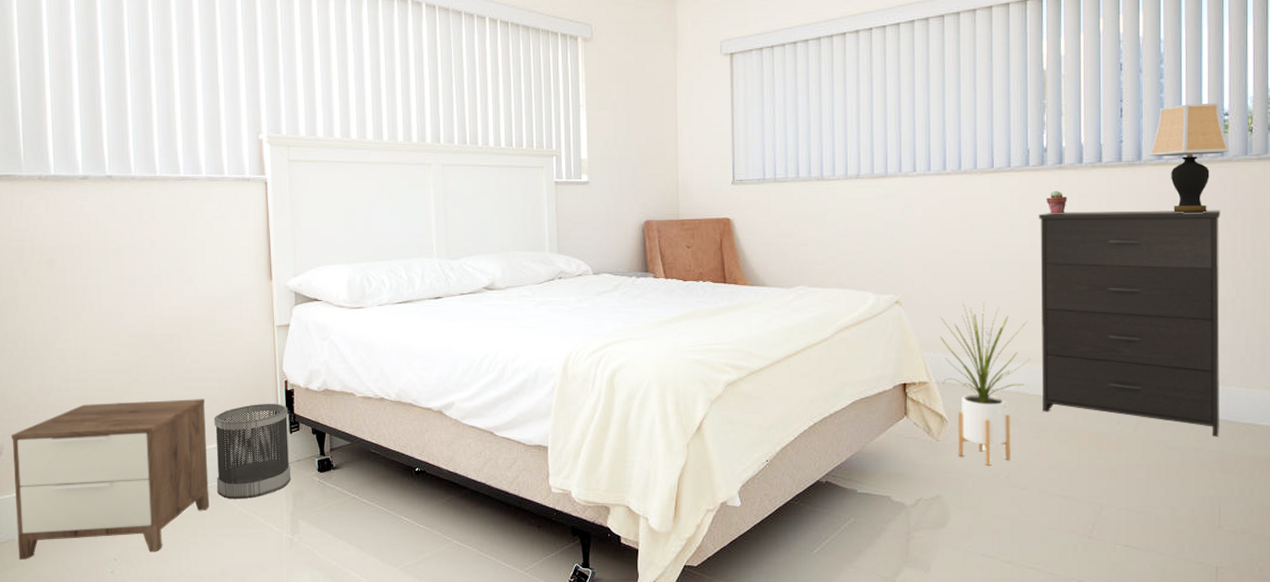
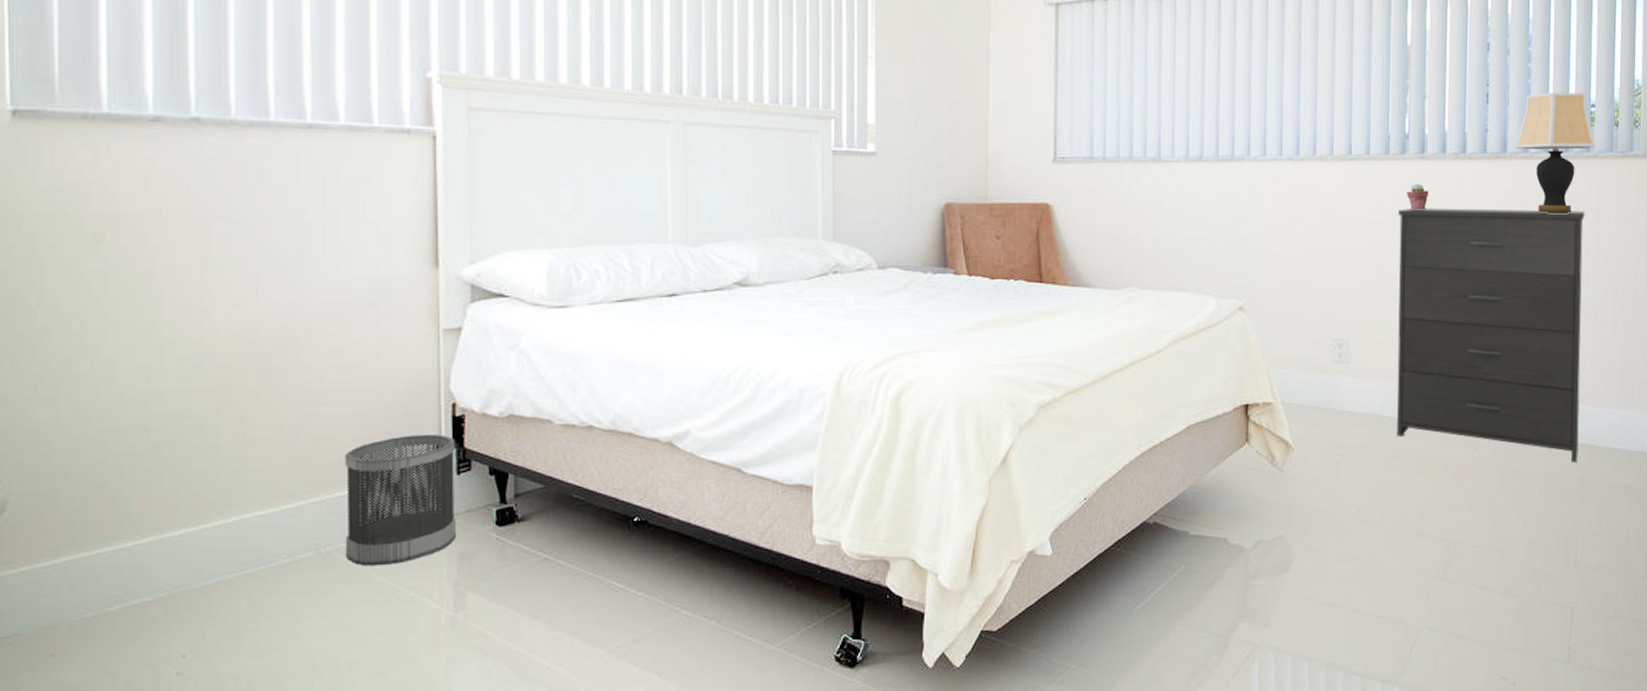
nightstand: present [11,399,209,560] -> none [21,429,333,662]
house plant: present [940,302,1031,466] -> none [1288,309,1385,500]

